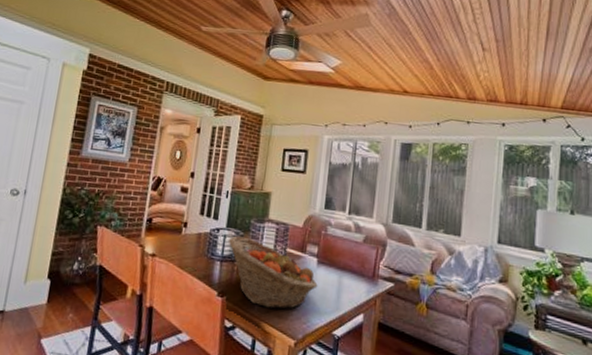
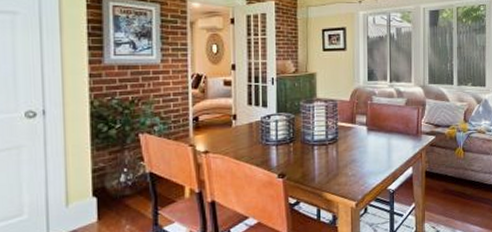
fruit basket: present [228,236,318,309] -> none [280,119,370,179]

